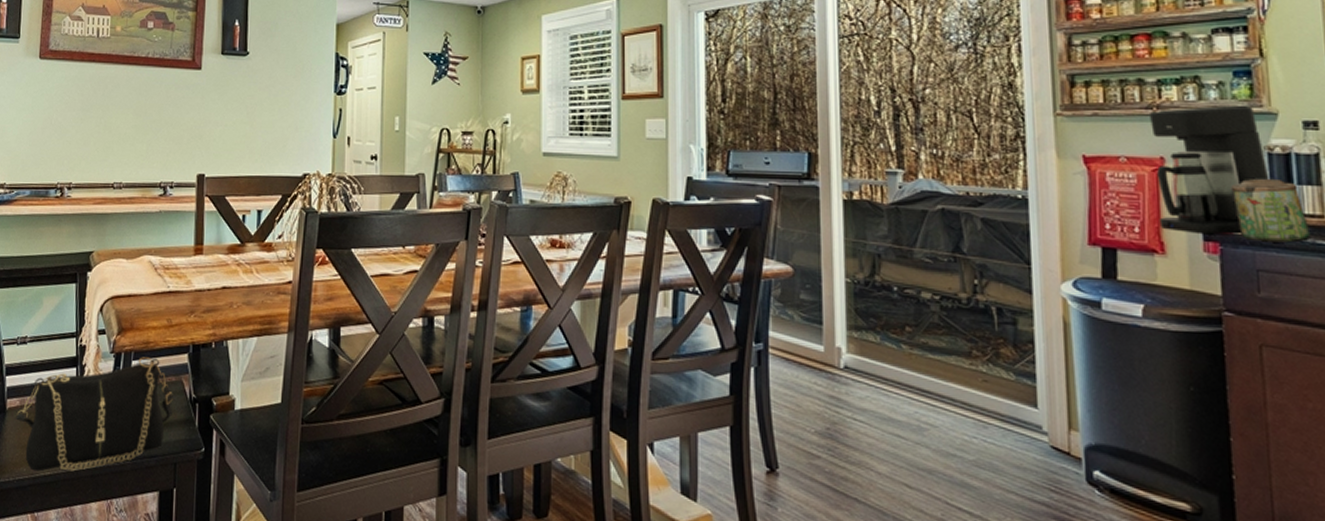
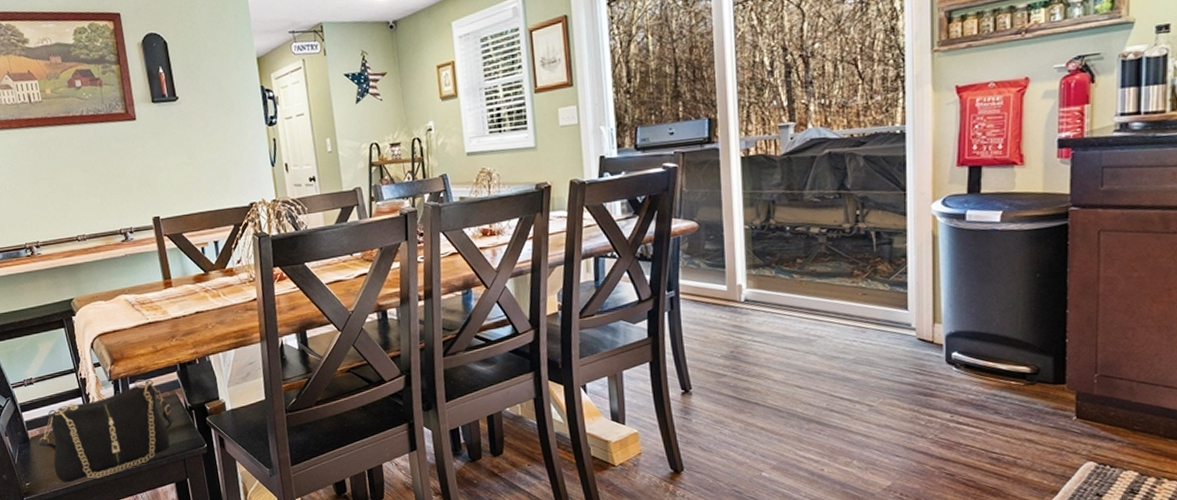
coffee maker: present [1150,105,1270,235] -> none [1019,17,1121,144]
canister: present [1232,178,1311,243] -> none [1087,83,1152,143]

